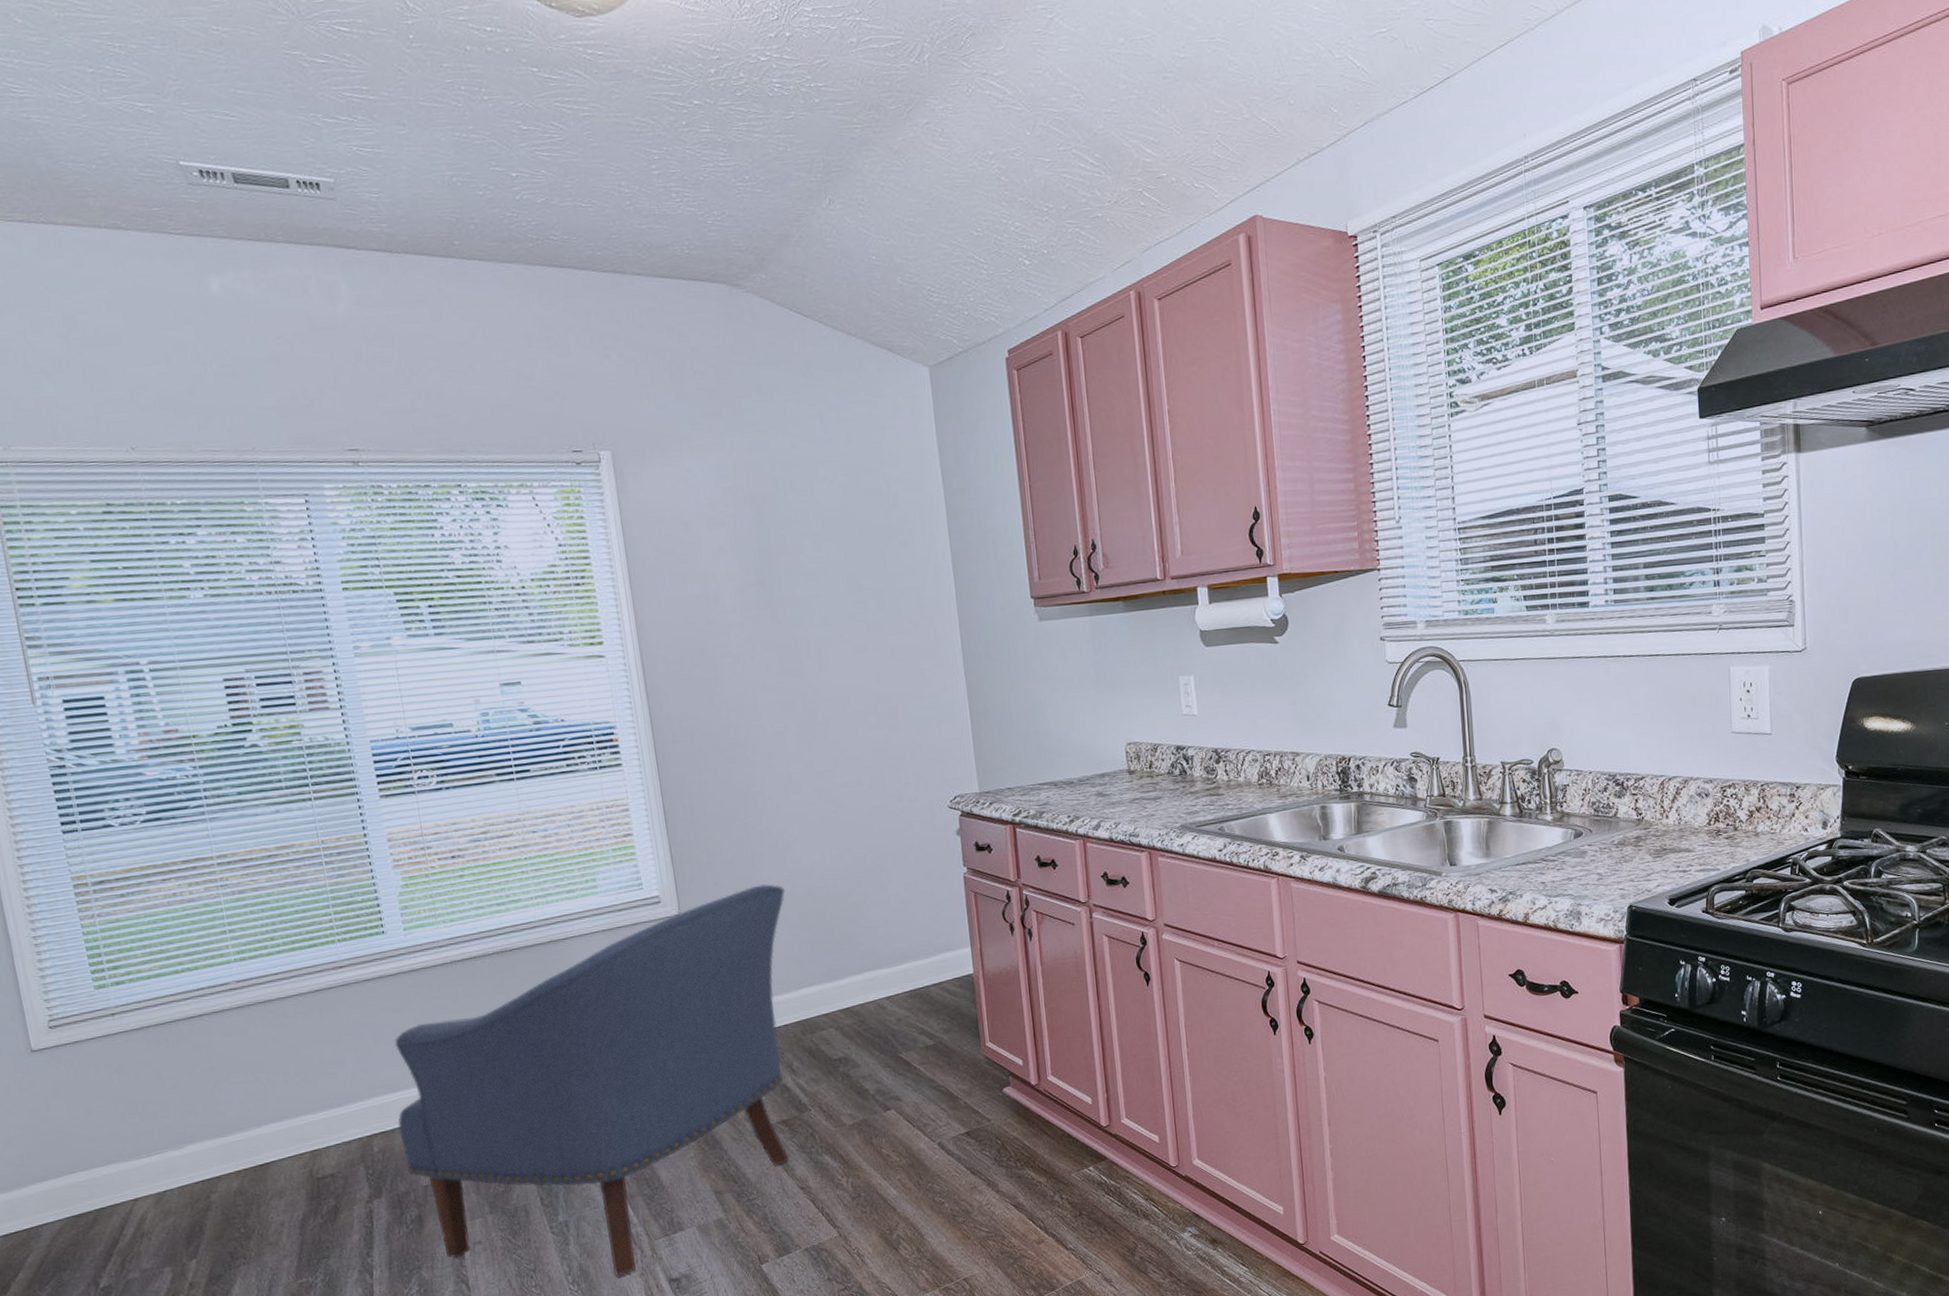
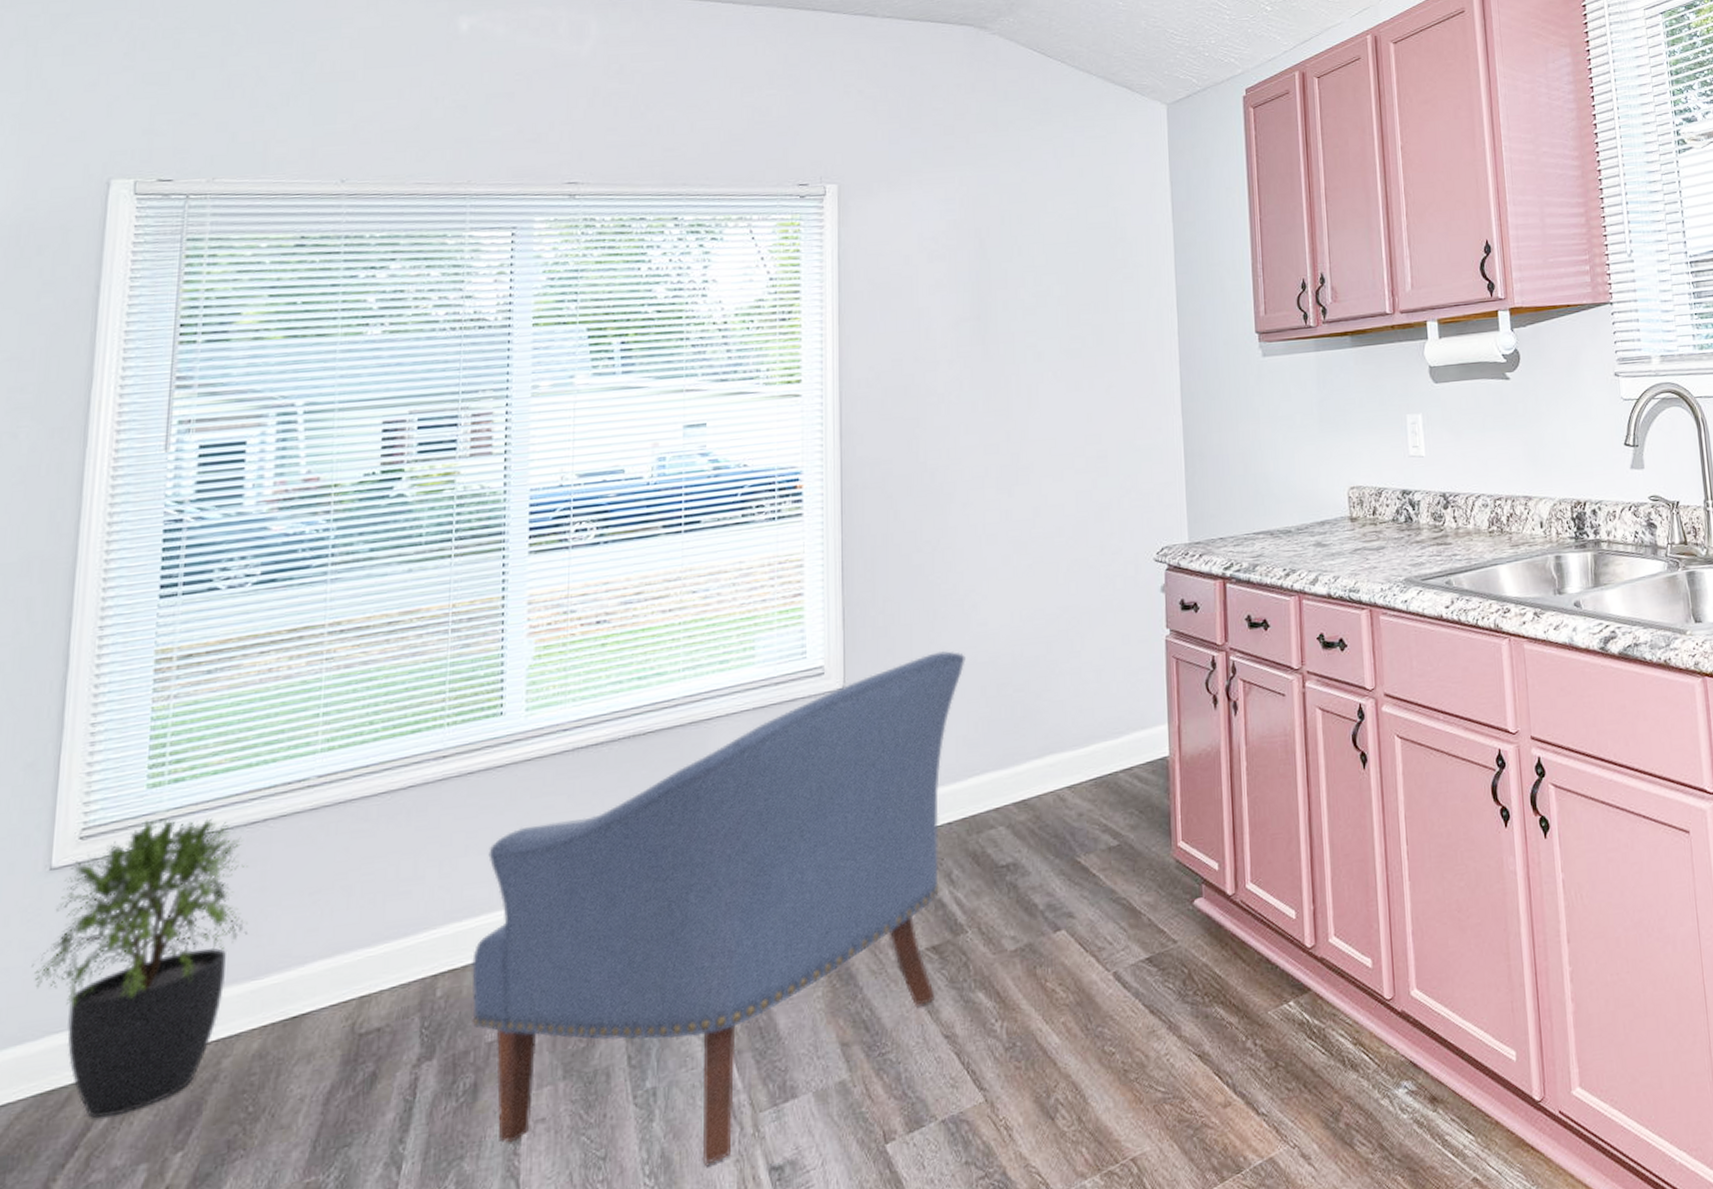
potted plant: none [37,1013,207,1235] -> present [32,818,248,1119]

